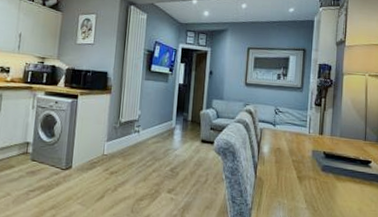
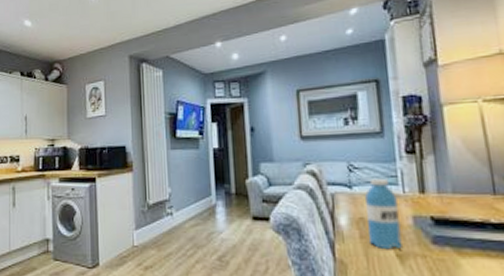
water bottle: none [281,120,304,173] -> present [365,178,402,250]

